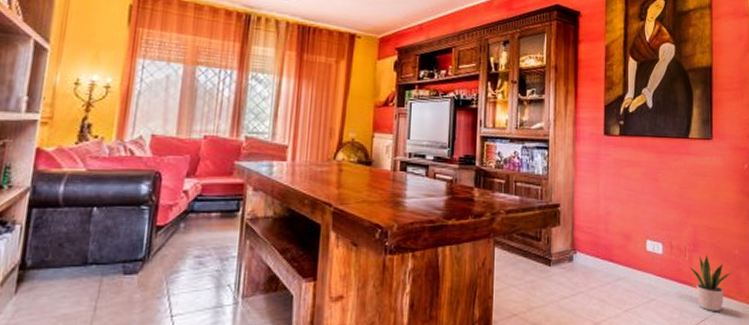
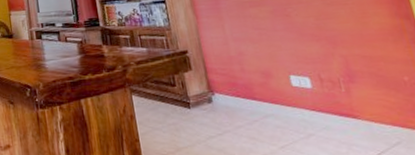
potted plant: present [689,254,732,312] -> none [348,84,406,145]

